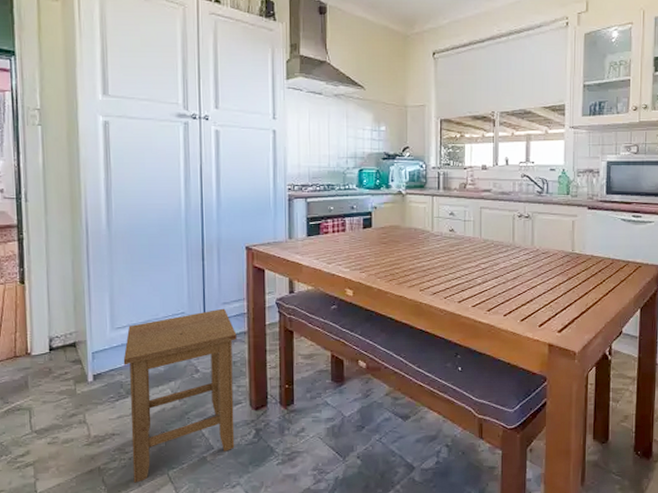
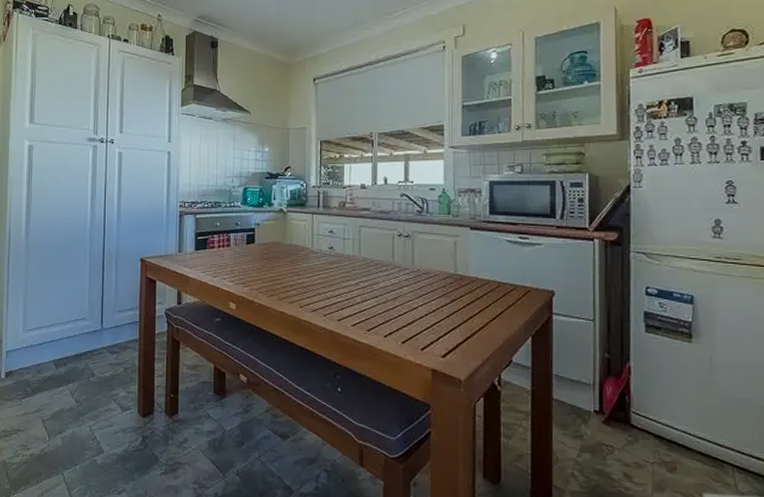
stool: present [123,308,237,483] -> none [31,316,129,480]

